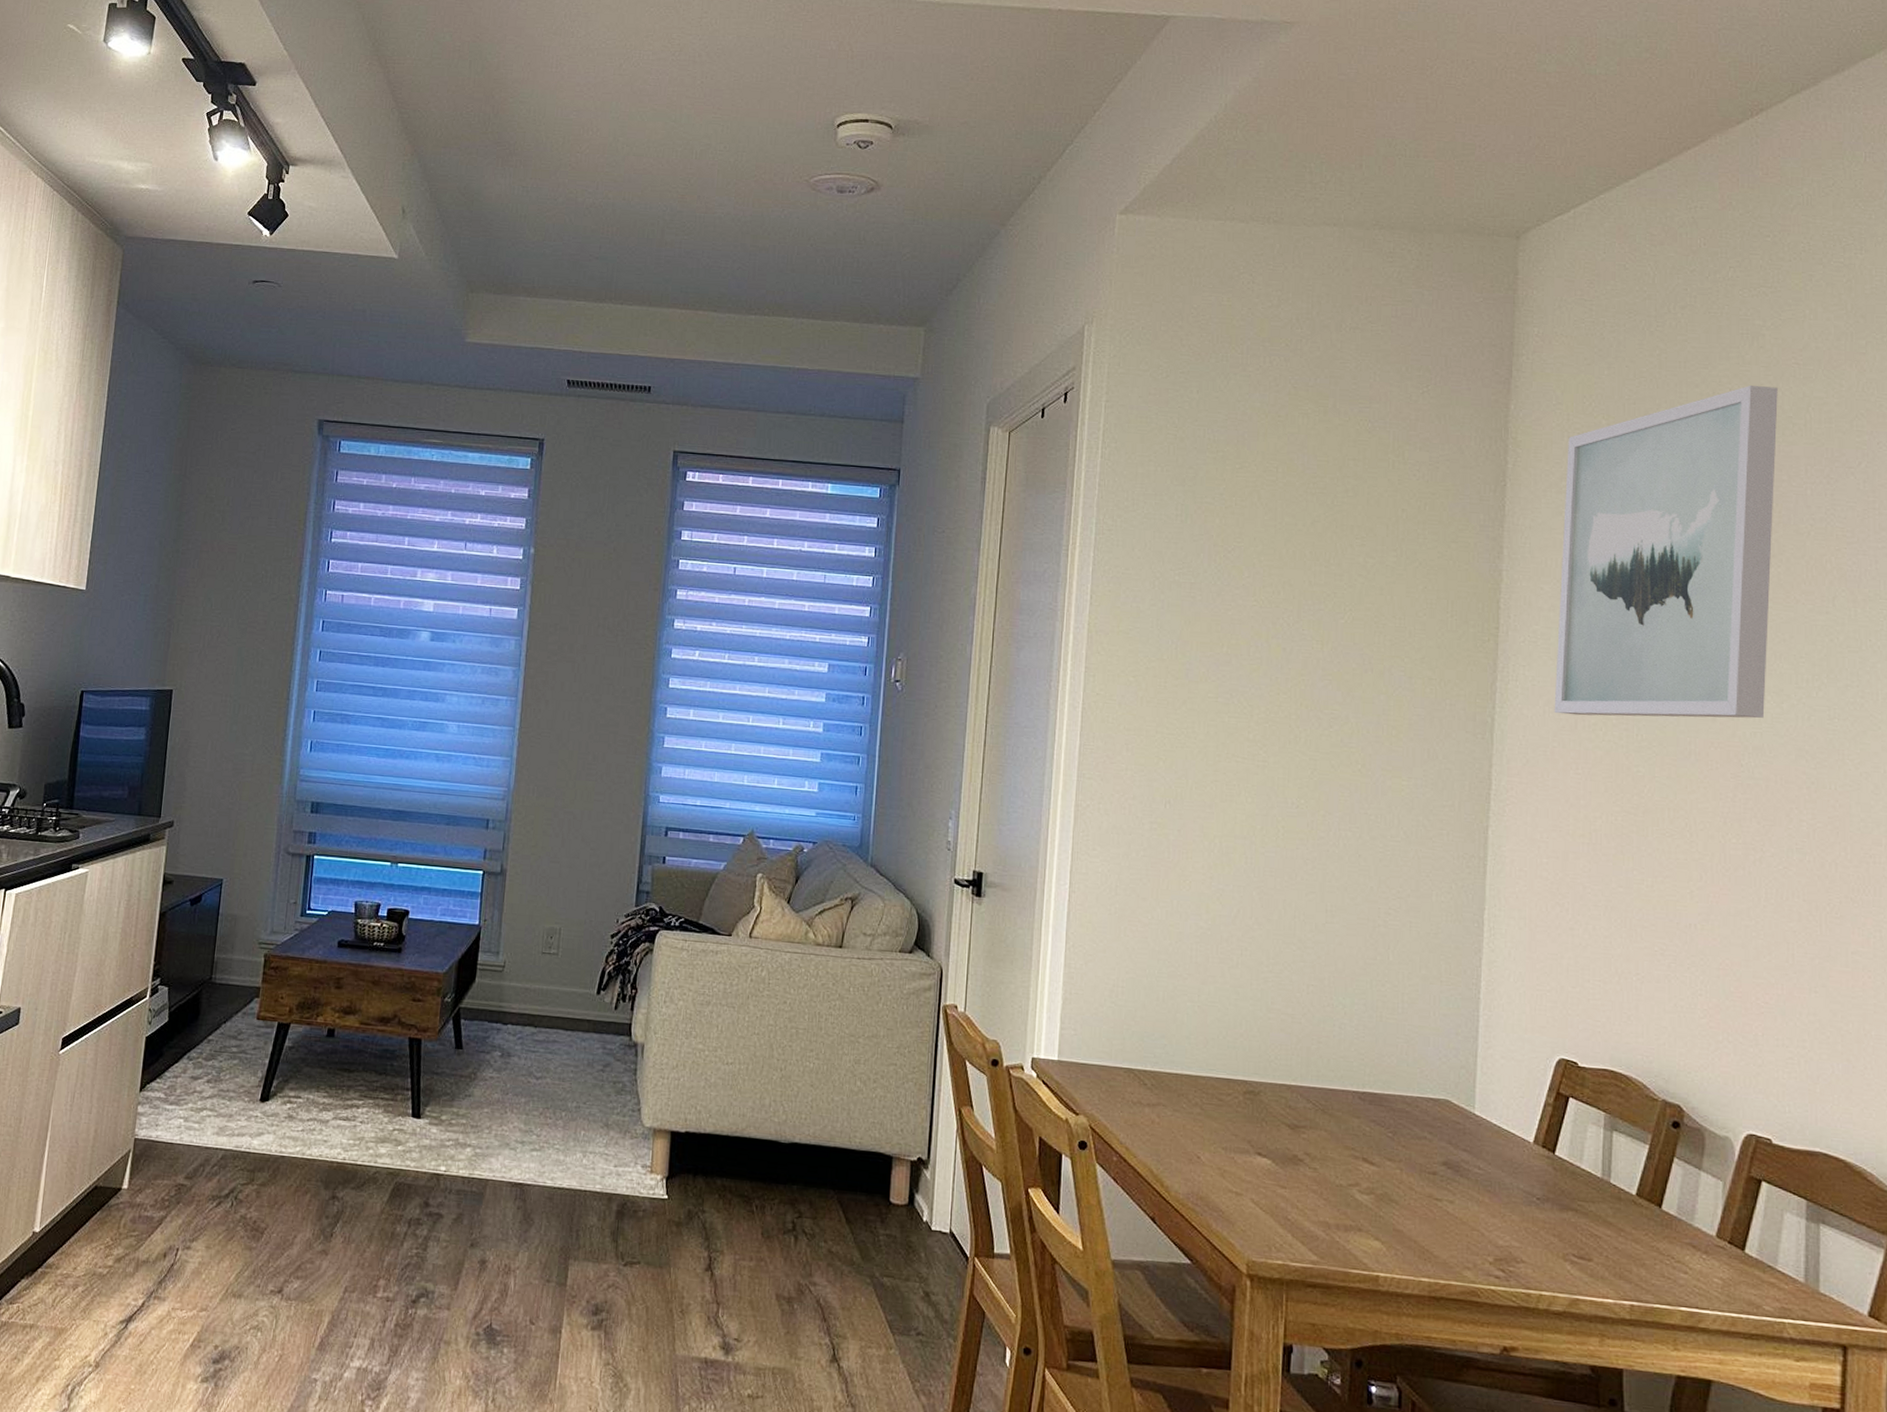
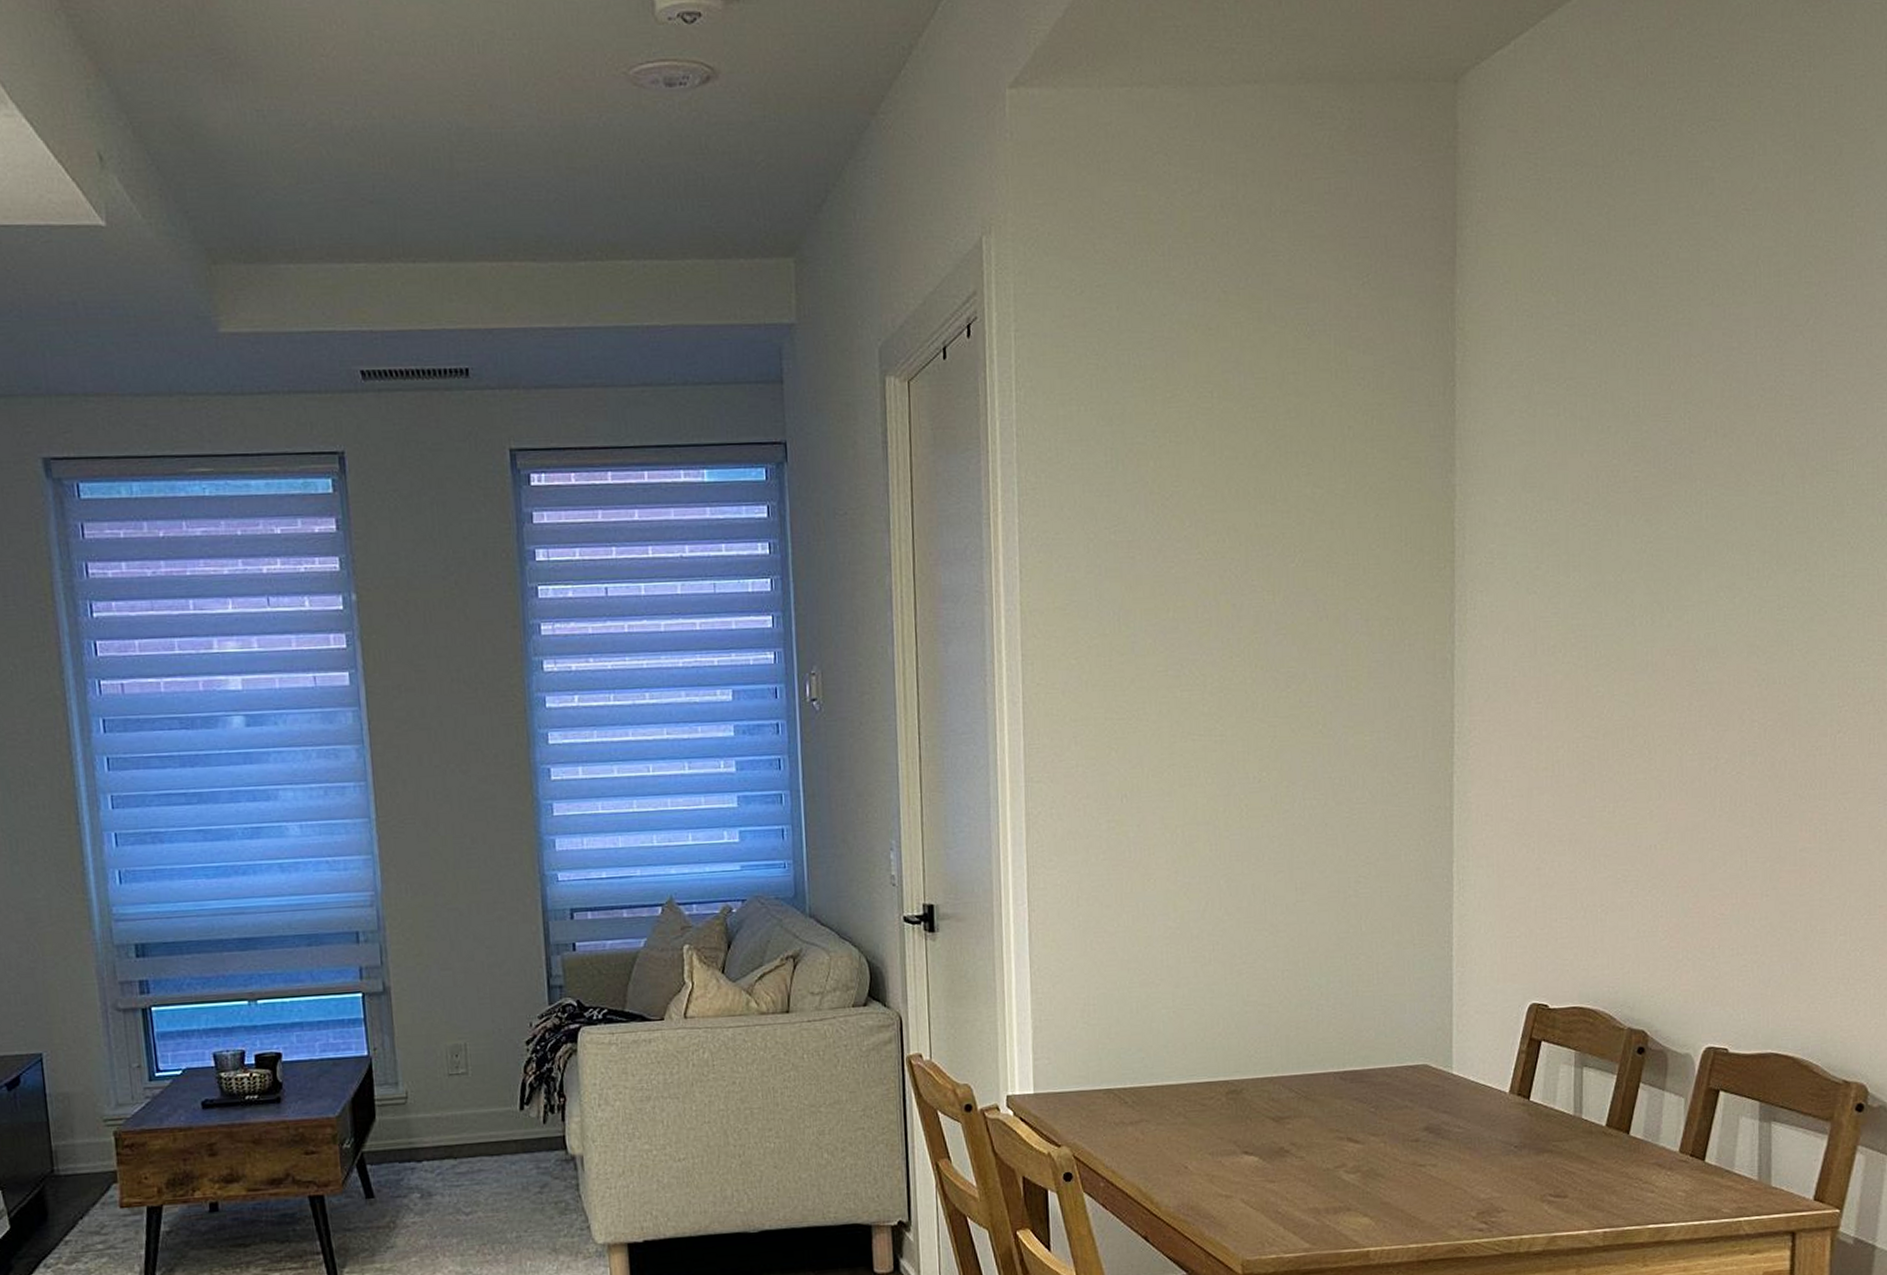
wall art: present [1554,386,1778,719] -> none [1513,240,1728,640]

